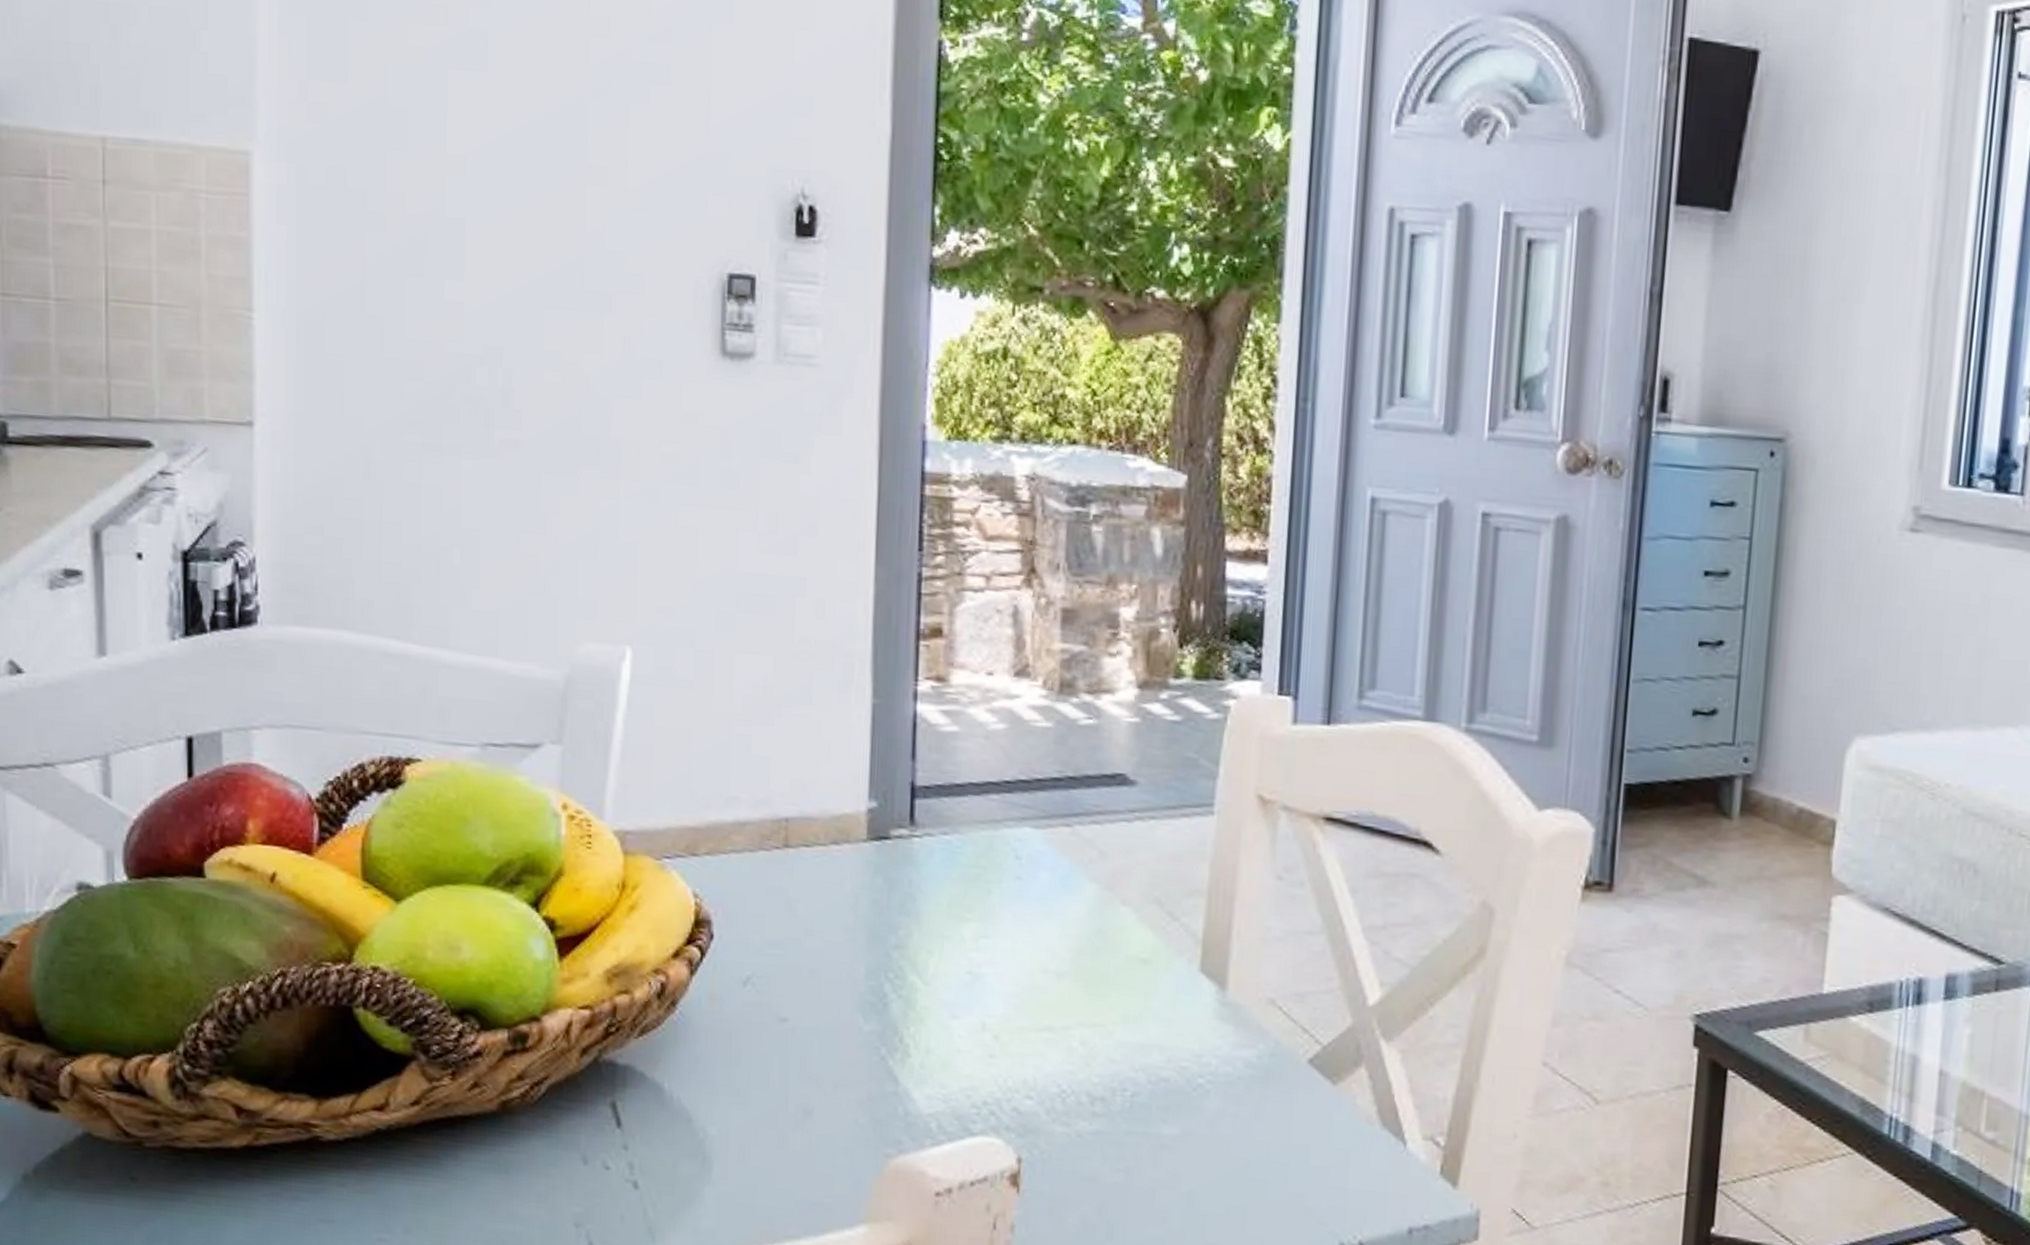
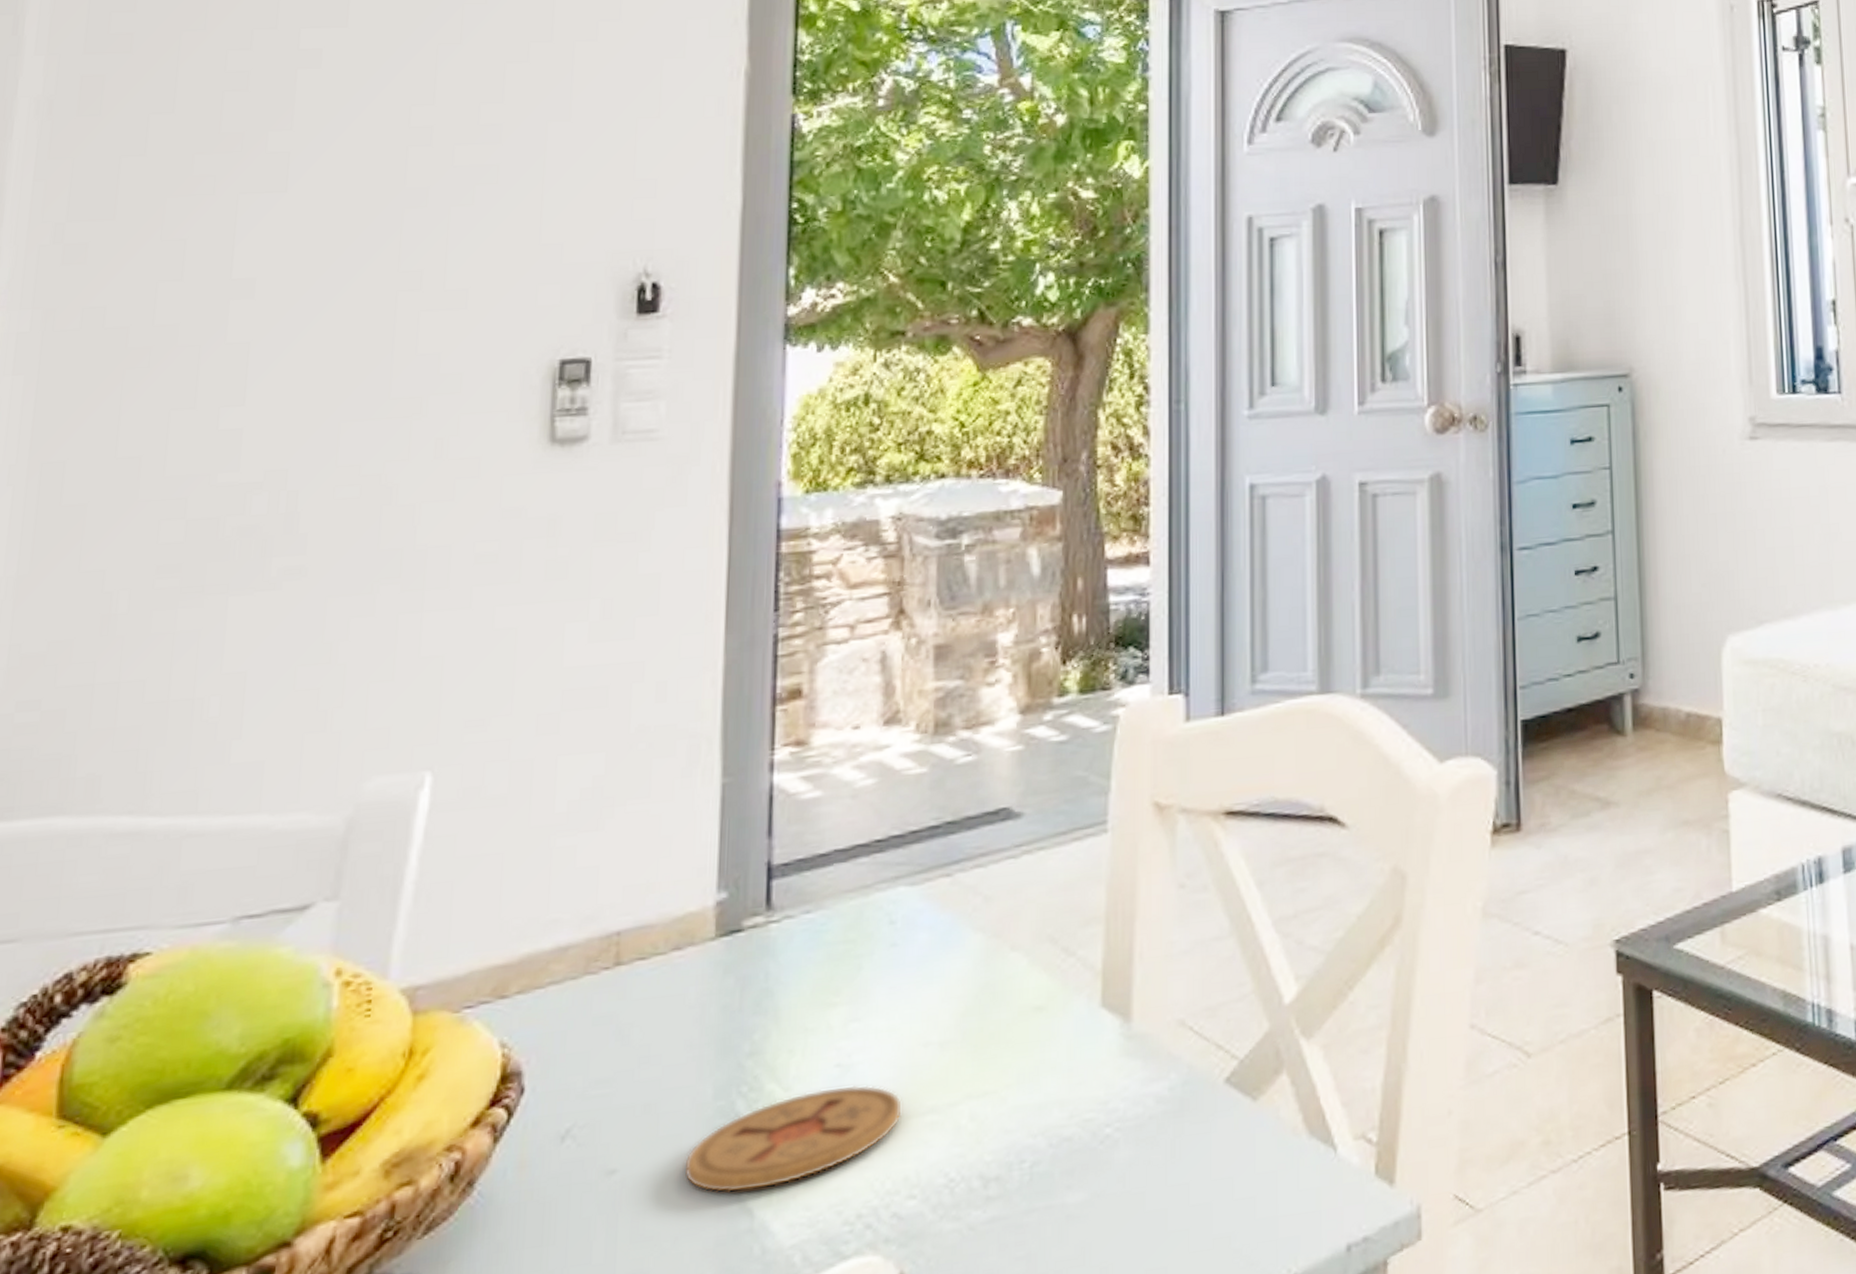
coaster: none [841,989,1023,1063] -> present [683,1084,902,1193]

